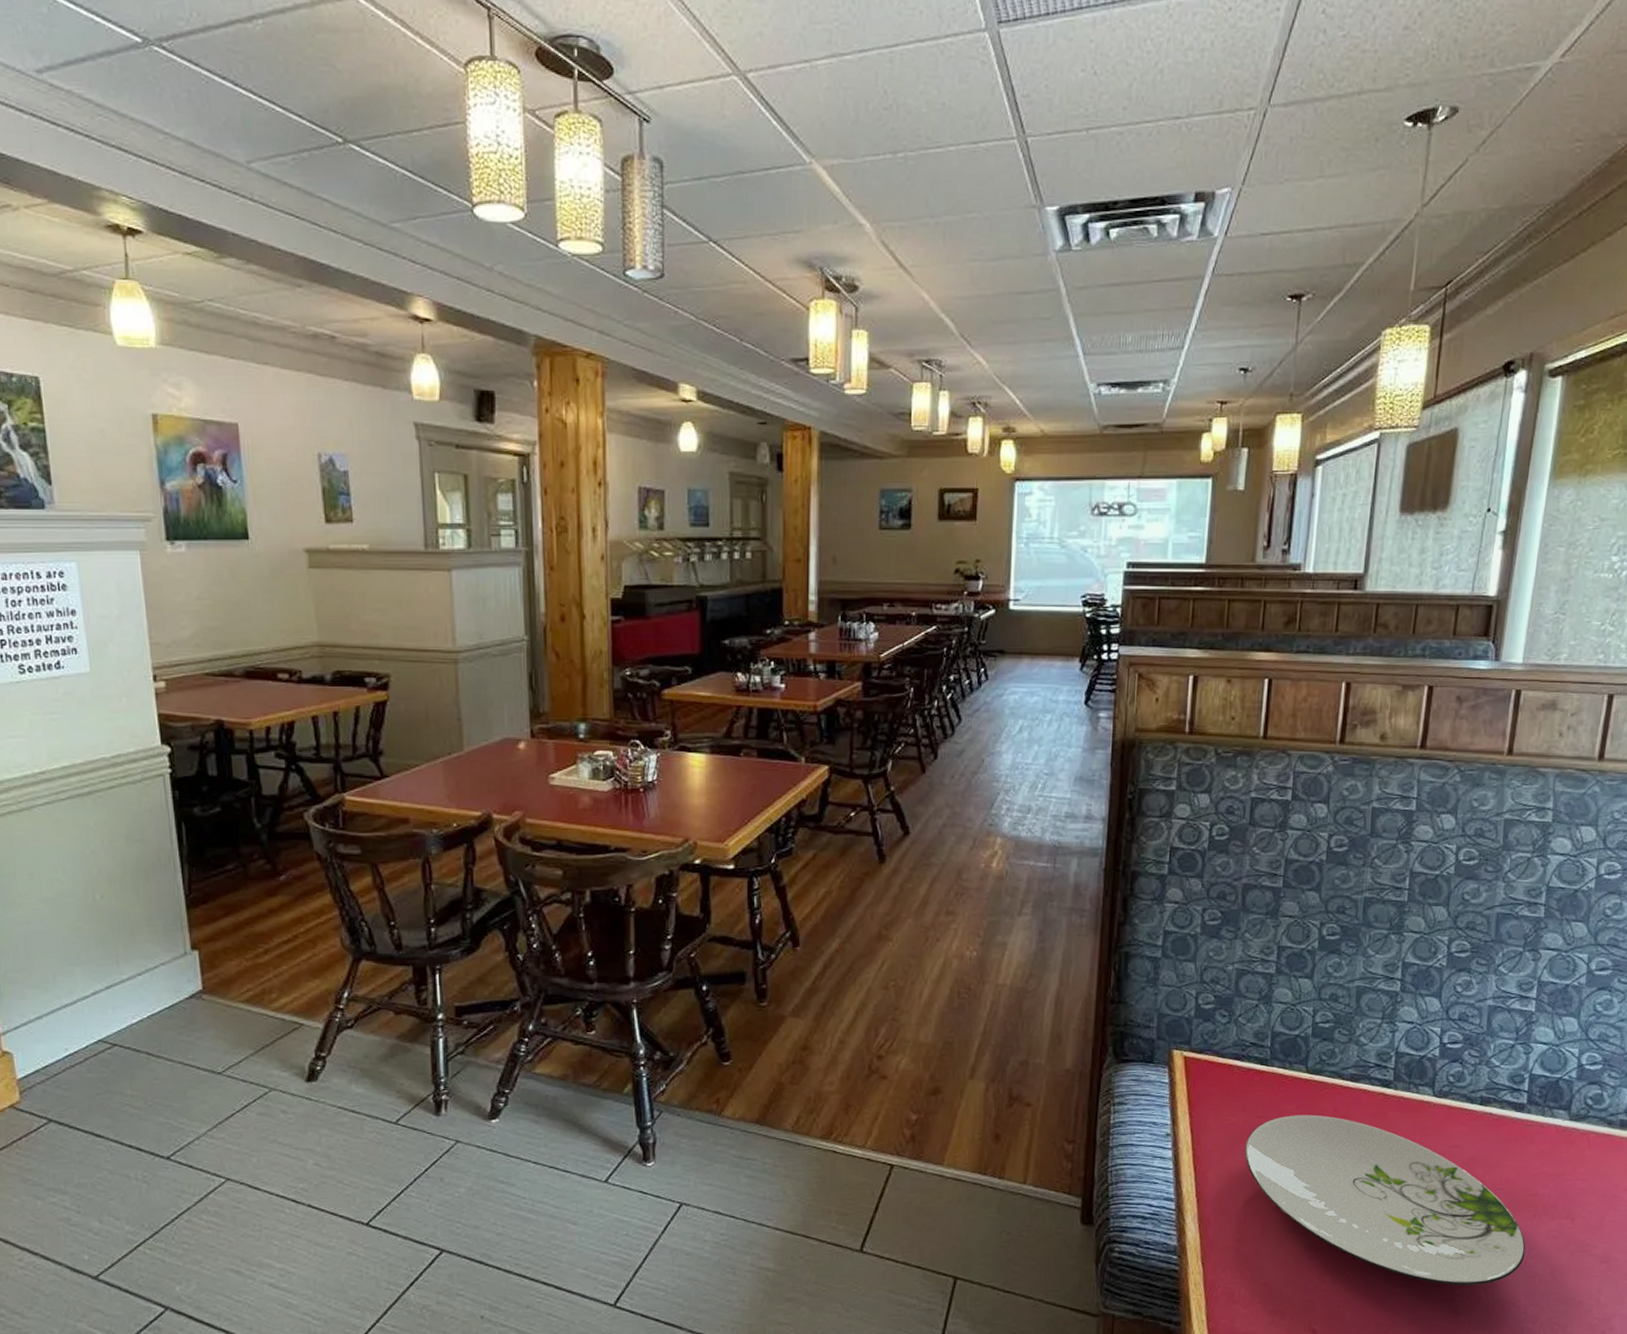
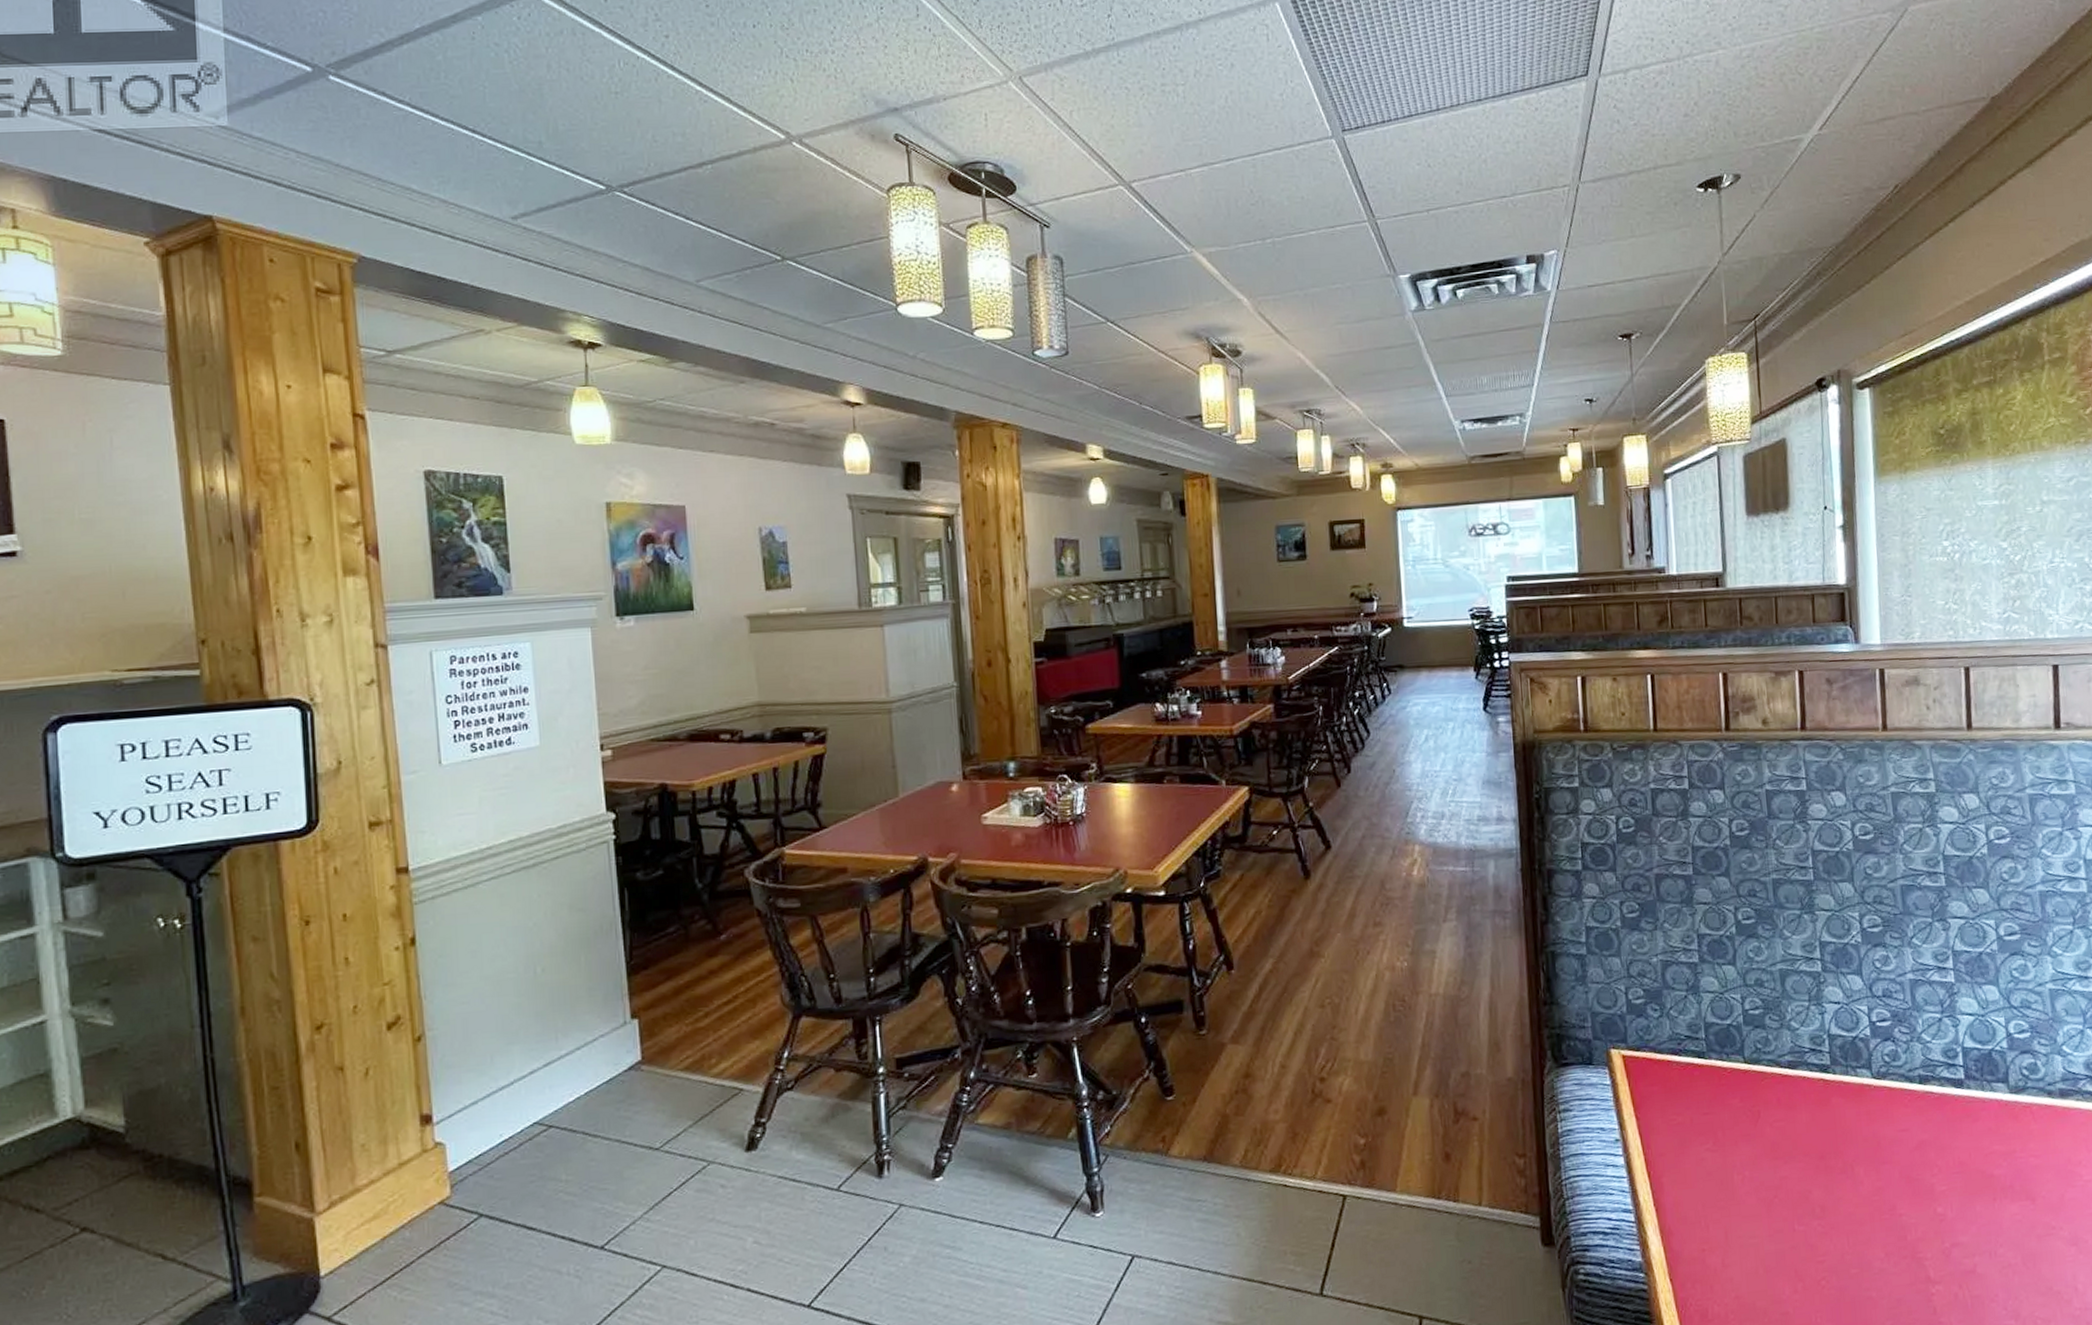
plate: present [1245,1114,1526,1286] -> none [1695,1107,1994,1284]

